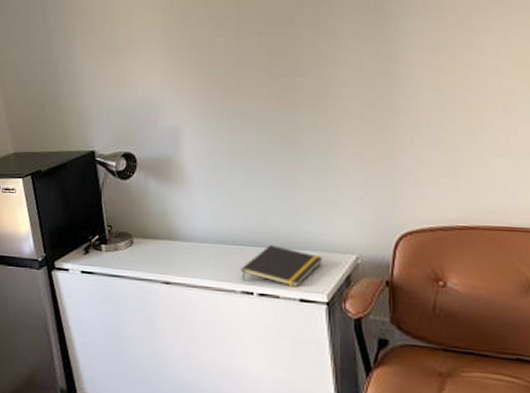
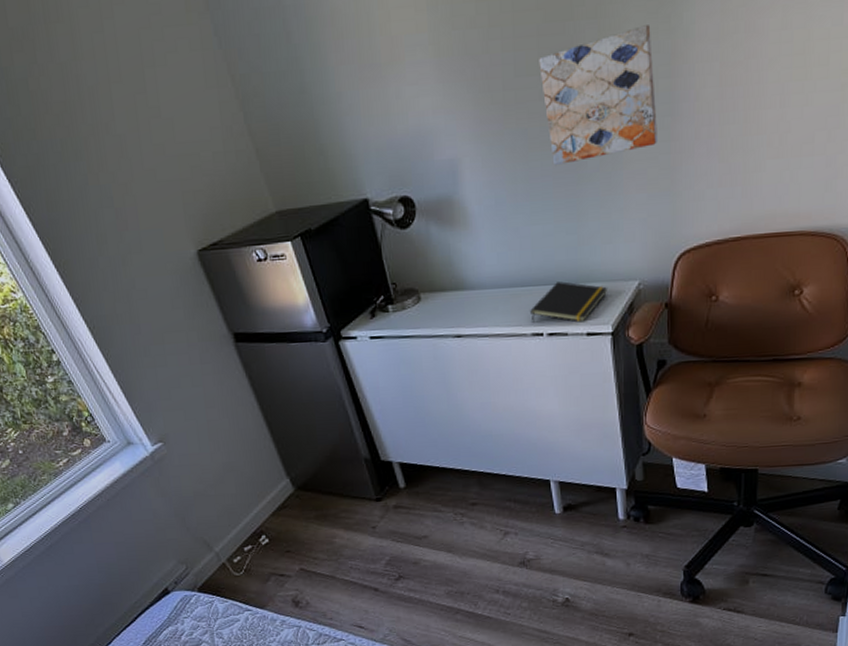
wall art: none [260,34,374,142] -> present [539,25,657,166]

